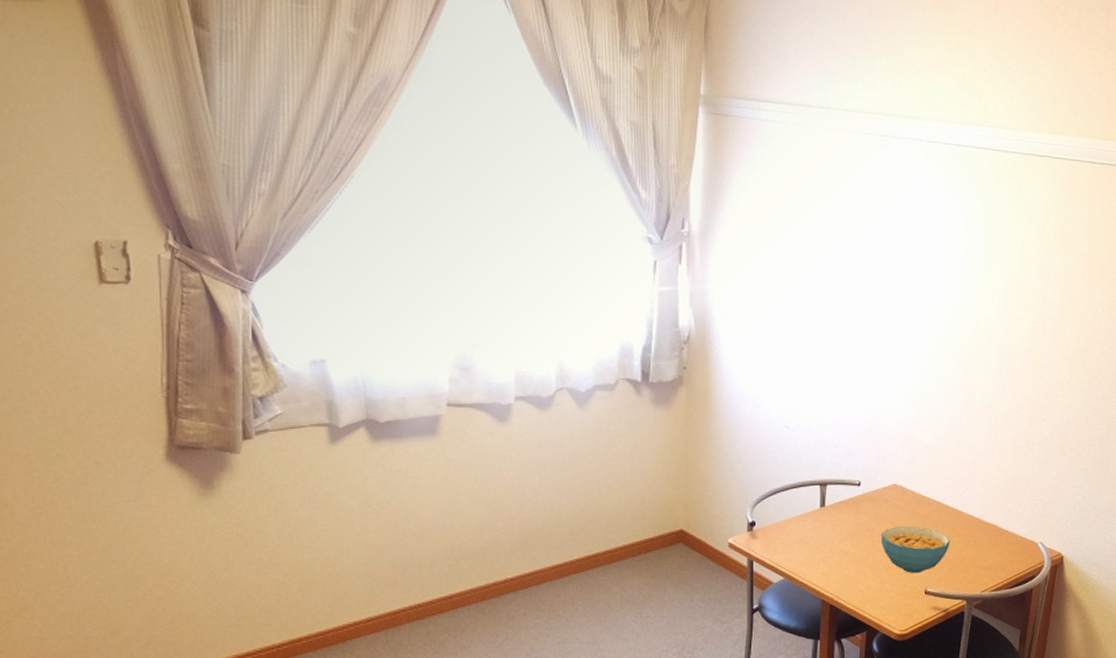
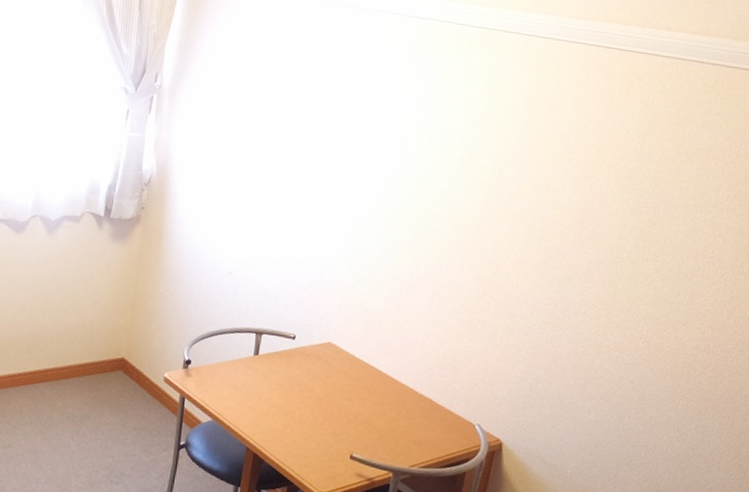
cereal bowl: present [880,526,950,574] -> none [310,385,381,437]

